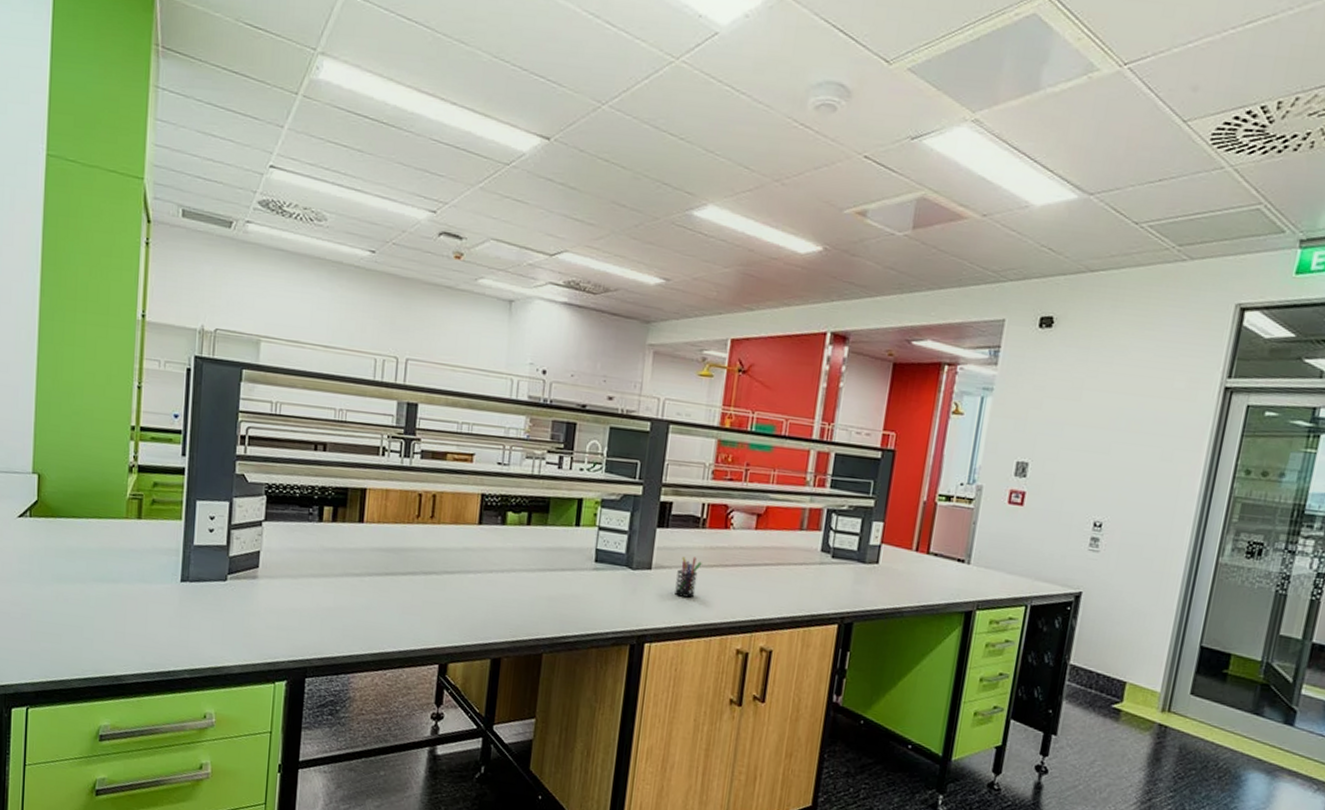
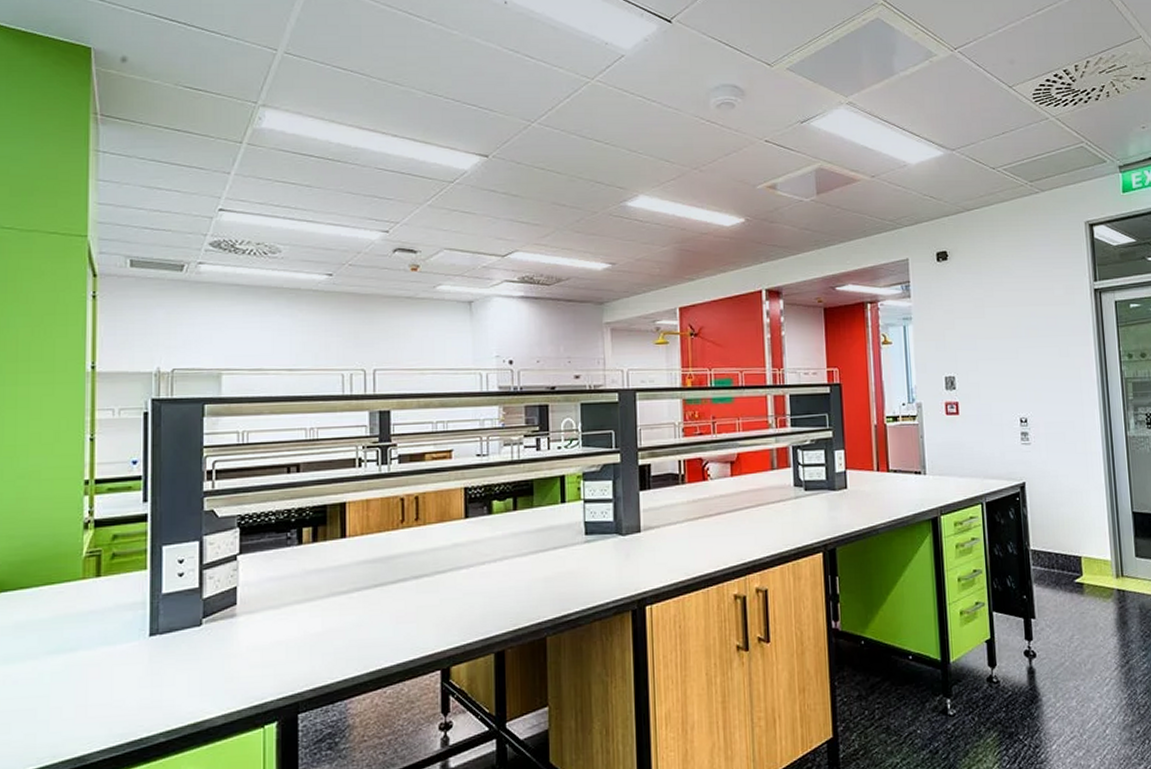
pen holder: present [675,556,702,598] -> none [666,512,688,554]

